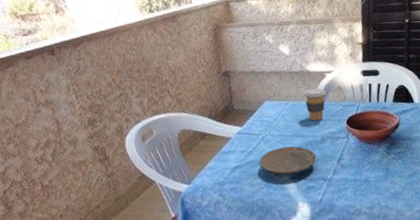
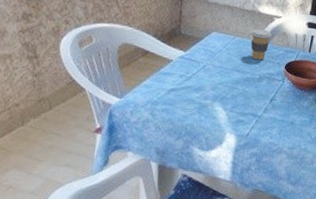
plate: present [260,146,316,175] -> none [196,78,251,106]

